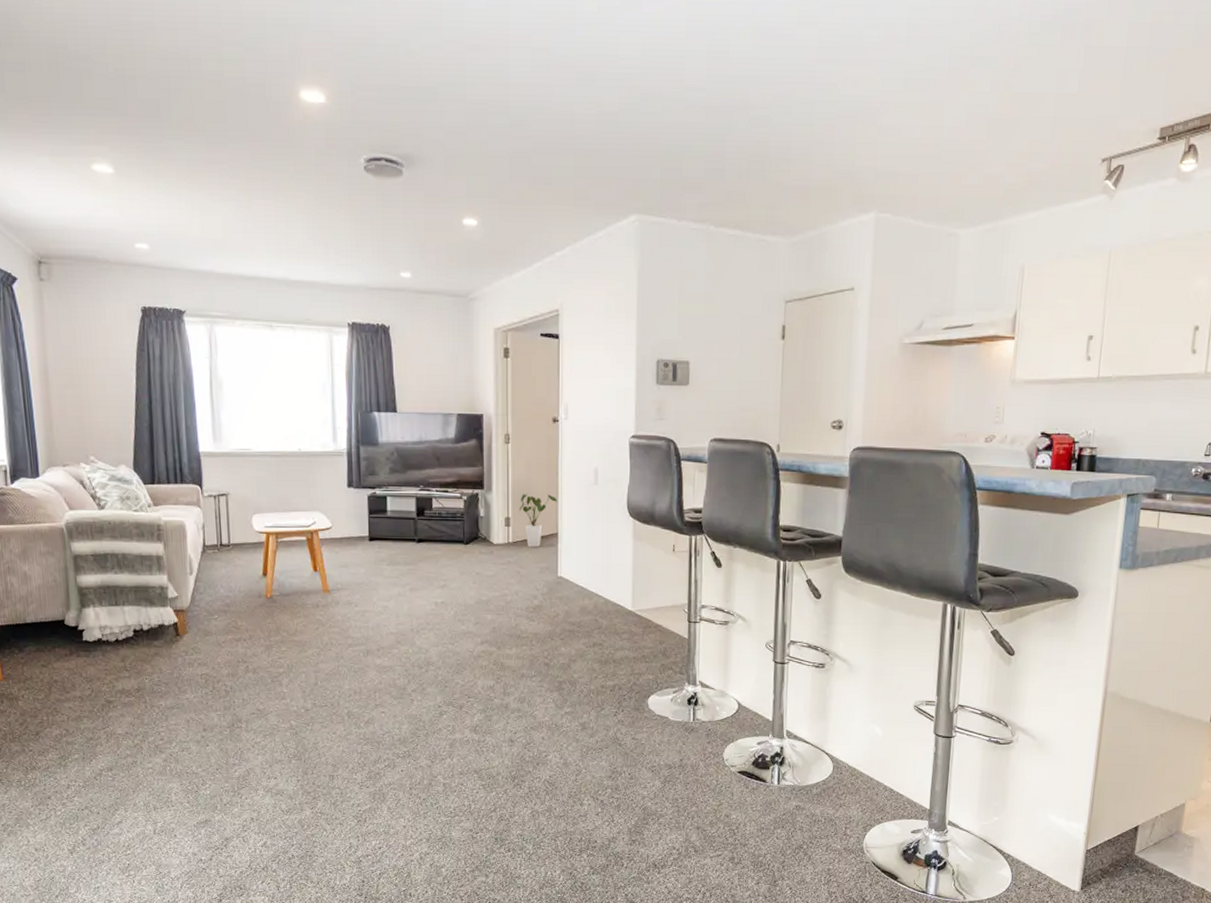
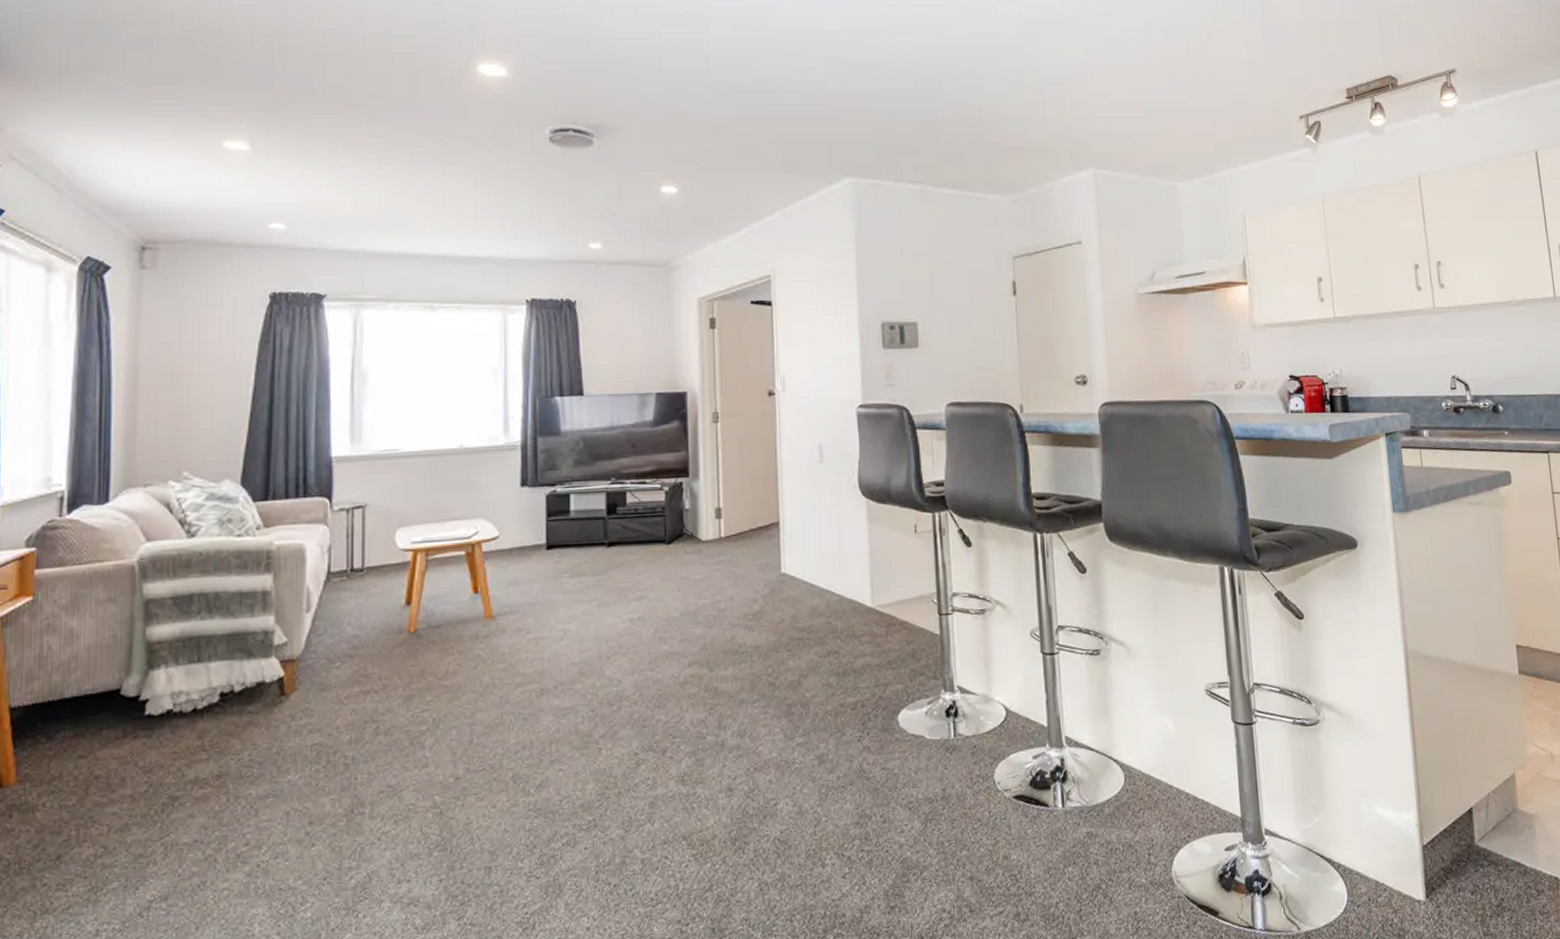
house plant: present [519,494,558,547] -> none [731,477,778,541]

